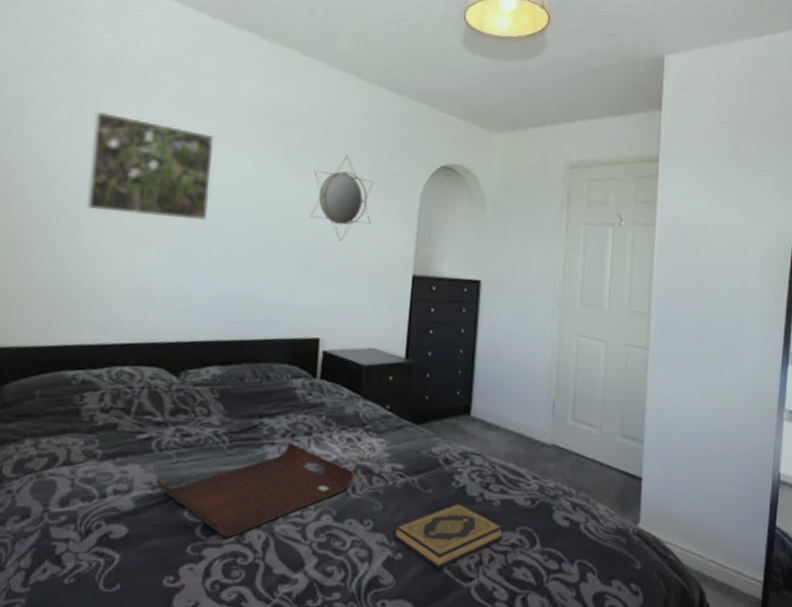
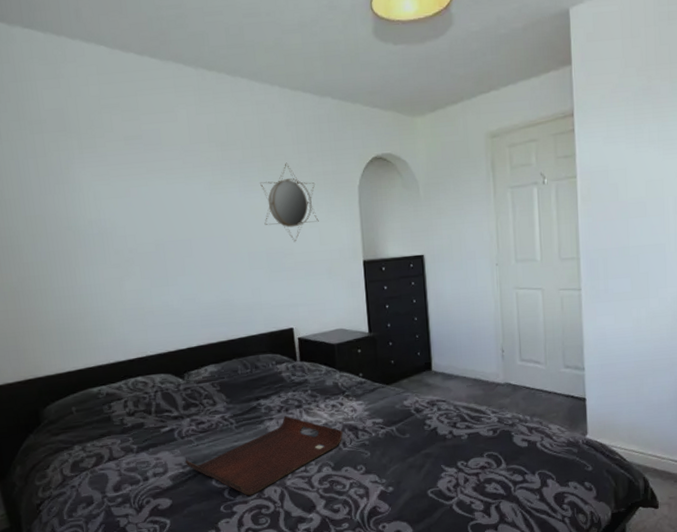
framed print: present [87,111,214,221] -> none [58,162,176,252]
hardback book: present [393,502,504,569] -> none [382,441,474,494]

